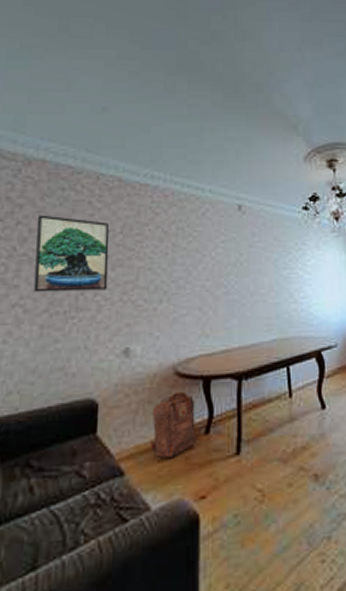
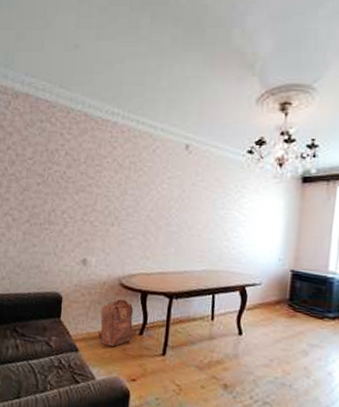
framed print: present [34,215,109,293] -> none [19,142,75,210]

